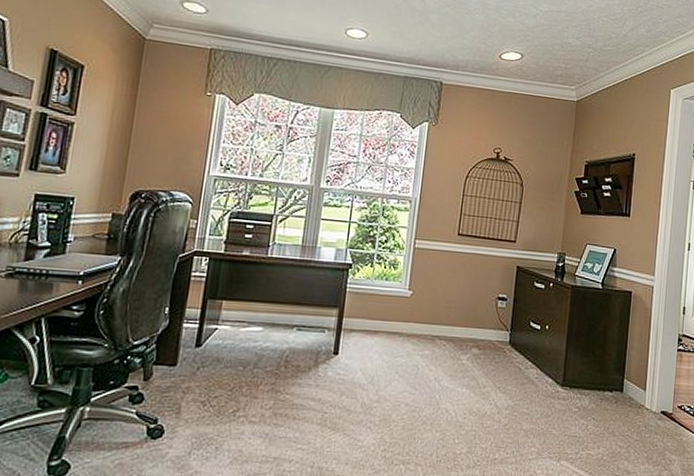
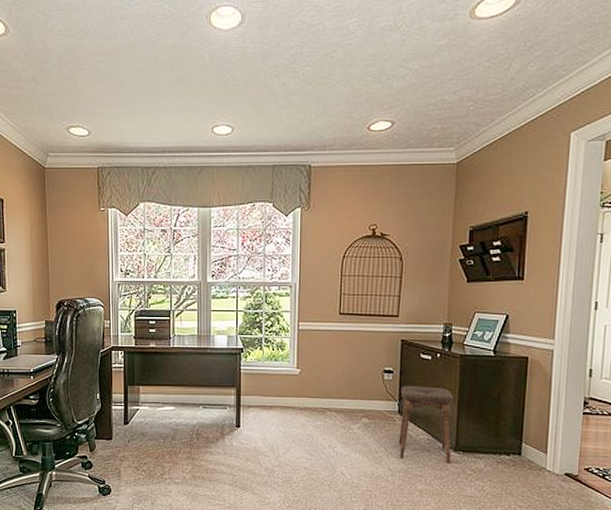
stool: none [507,315,564,400] -> present [398,386,454,463]

